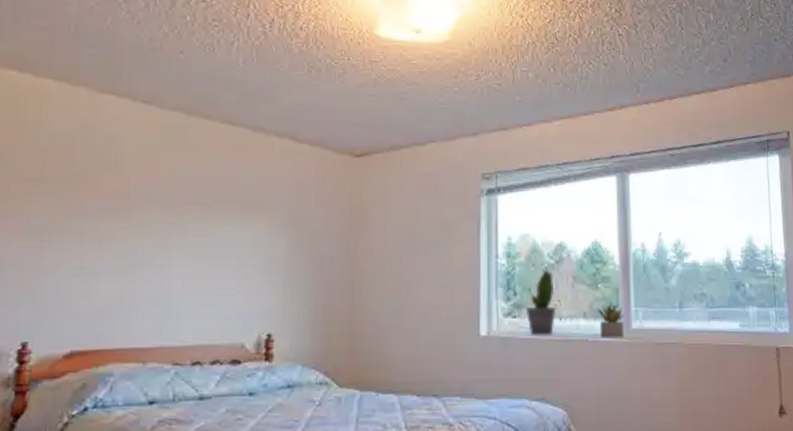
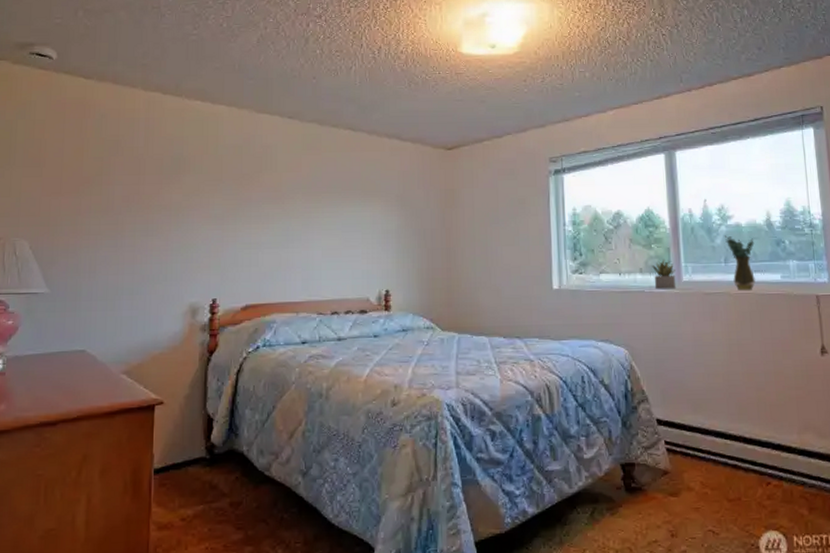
potted plant: present [526,269,557,336] -> none [591,233,616,289]
vase: none [681,275,712,342] -> present [725,235,755,292]

